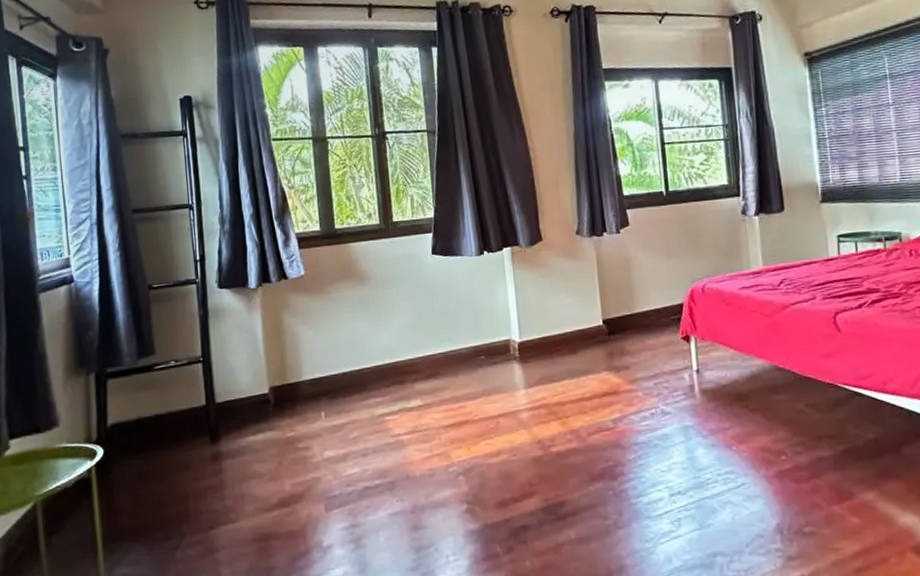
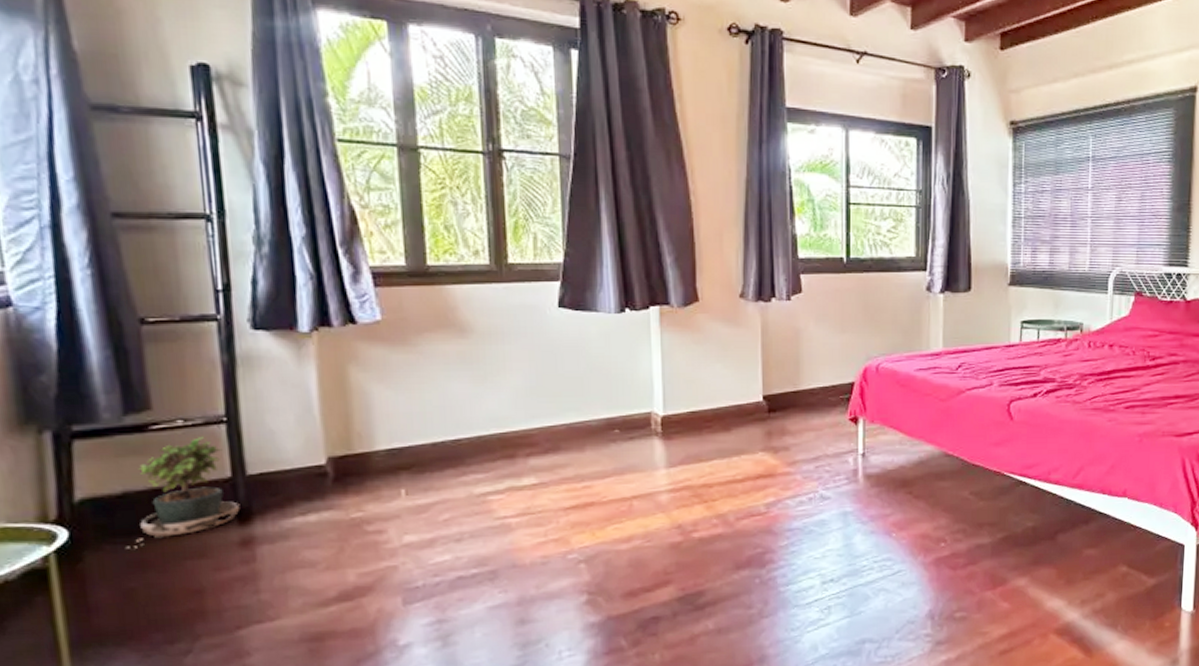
potted plant: none [139,373,212,463] -> present [126,436,240,549]

